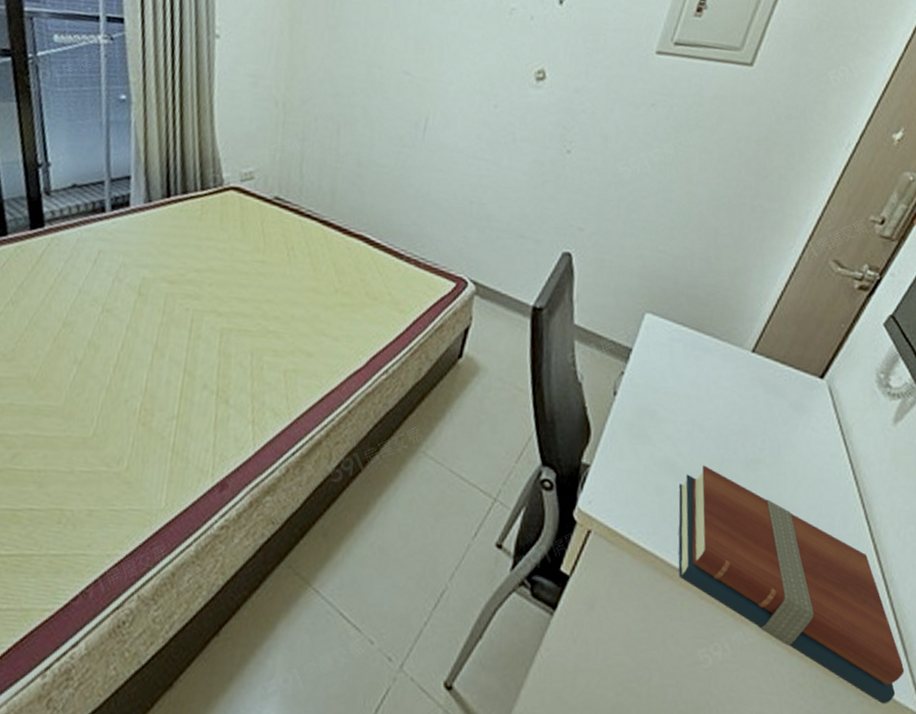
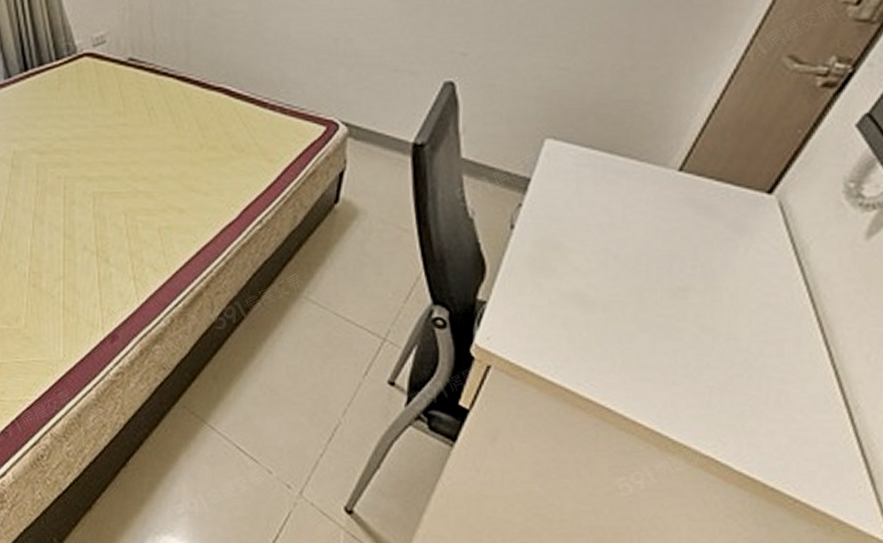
books: present [678,465,905,705] -> none [590,295,871,533]

